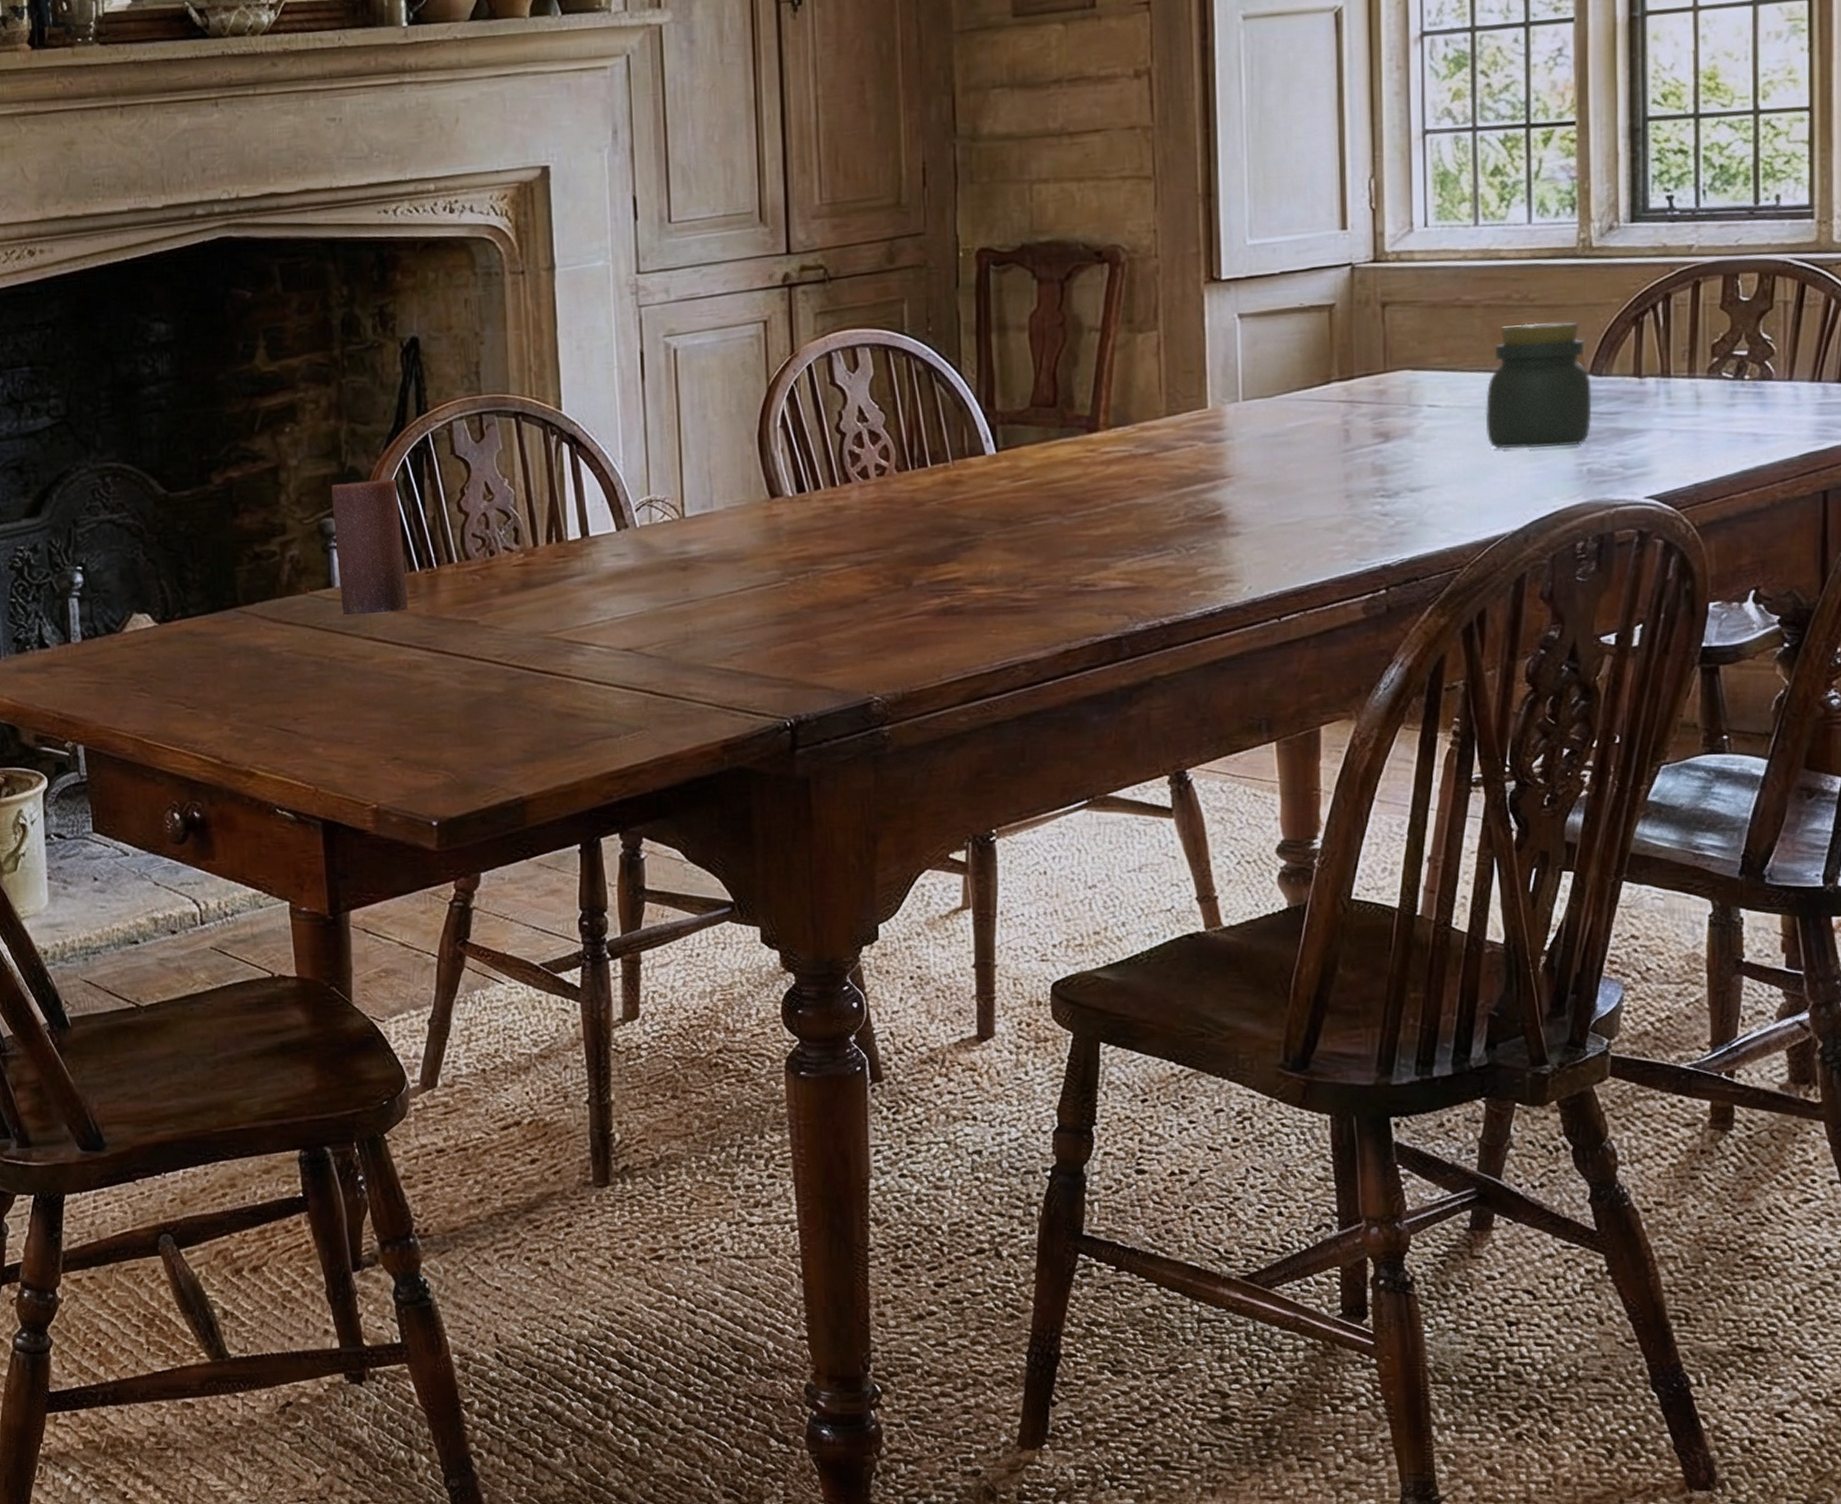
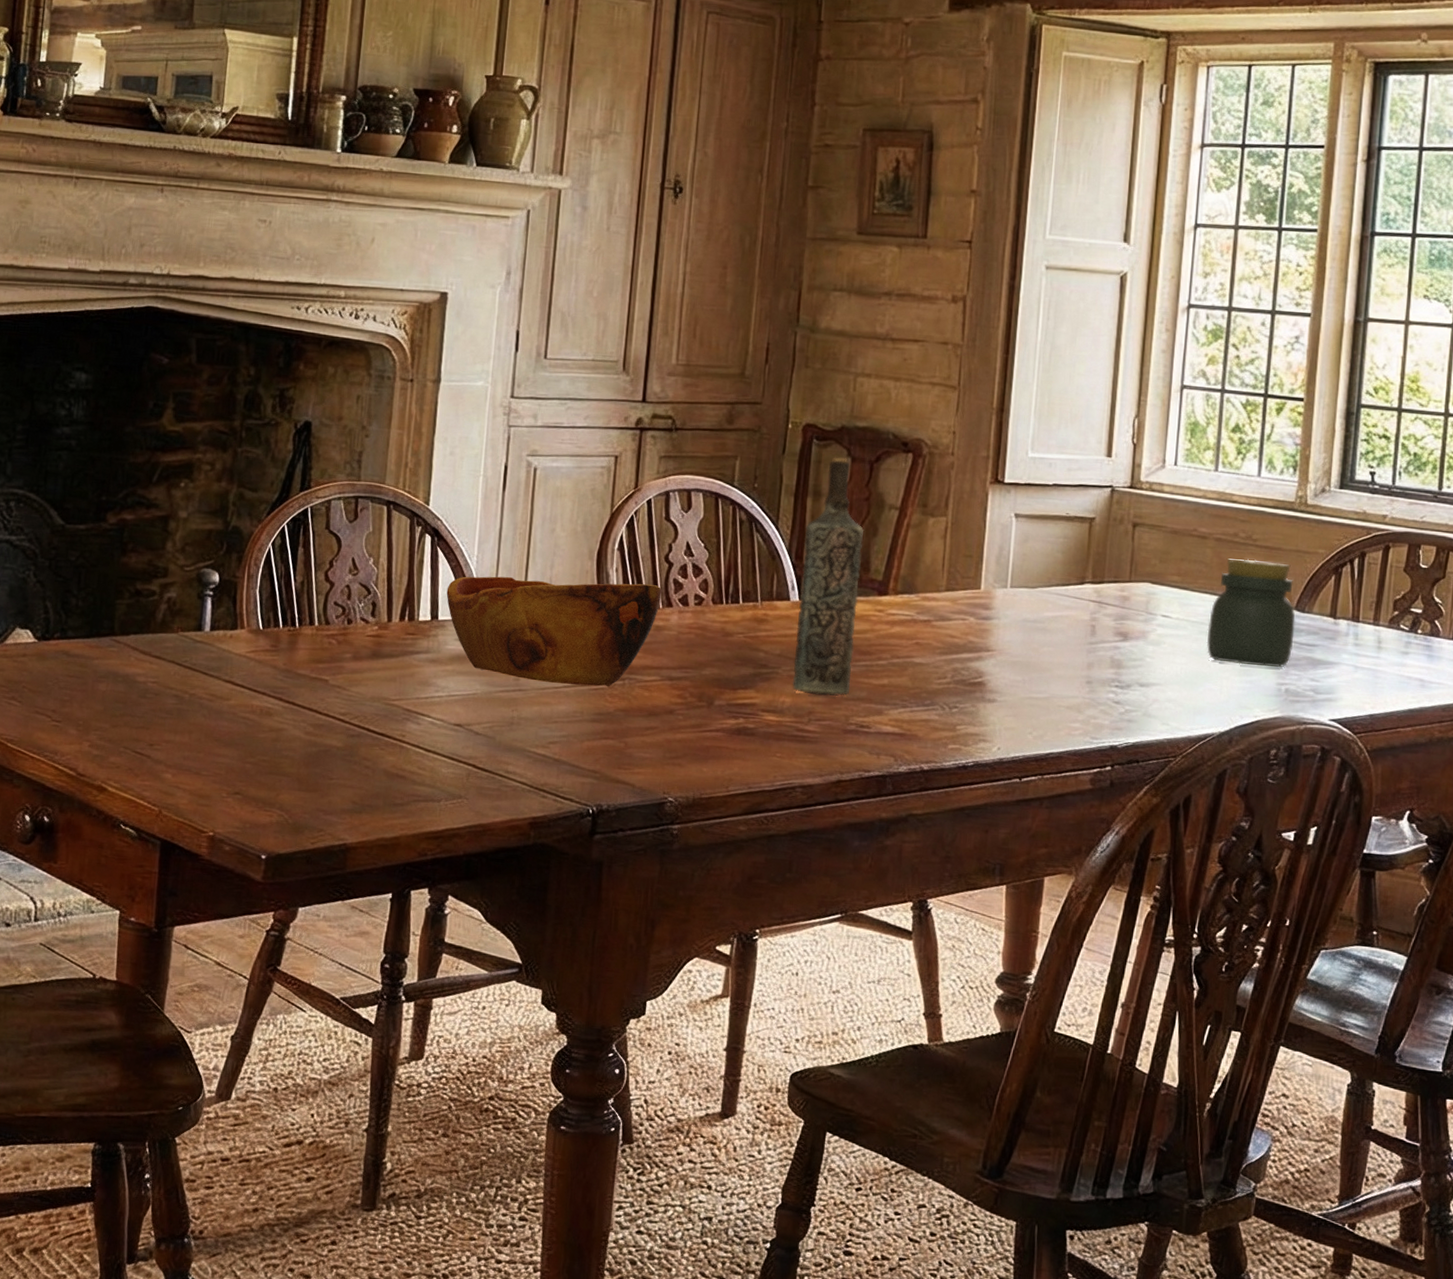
candle: present [331,479,408,616] -> none [208,539,274,662]
wooden bowl: none [594,460,837,589] -> present [446,576,662,687]
bottle: none [993,280,1067,558] -> present [792,457,865,697]

